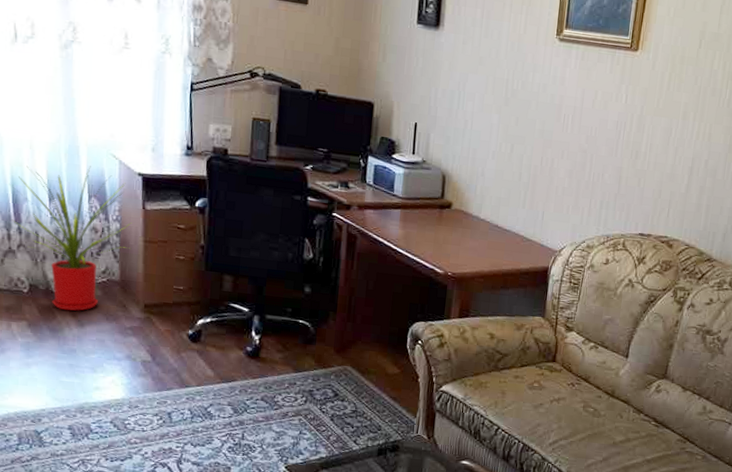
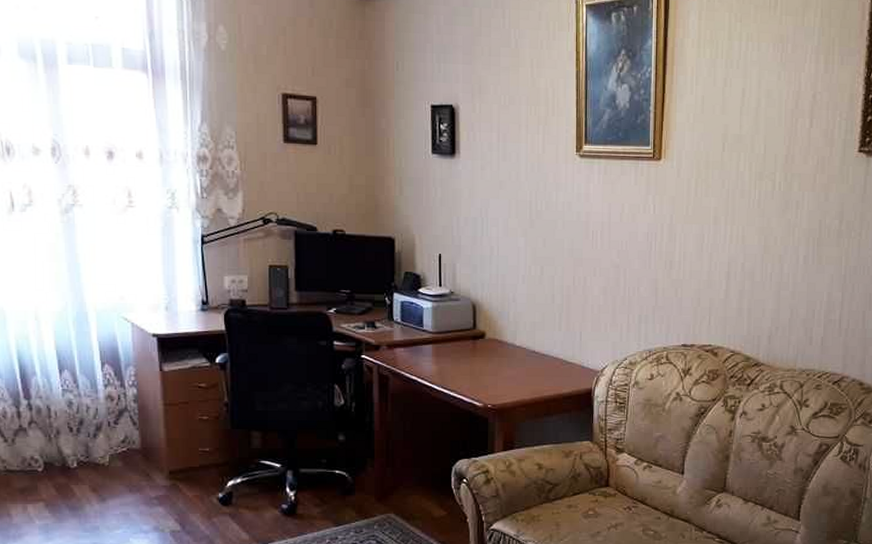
house plant: present [9,165,132,311] -> none [15,331,150,486]

